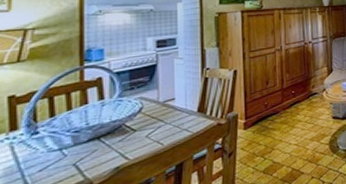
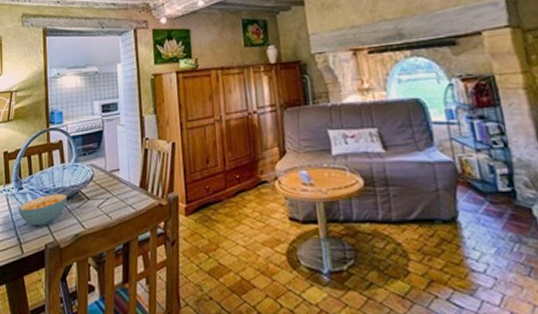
cereal bowl: none [29,130,107,170] -> present [18,193,68,226]

